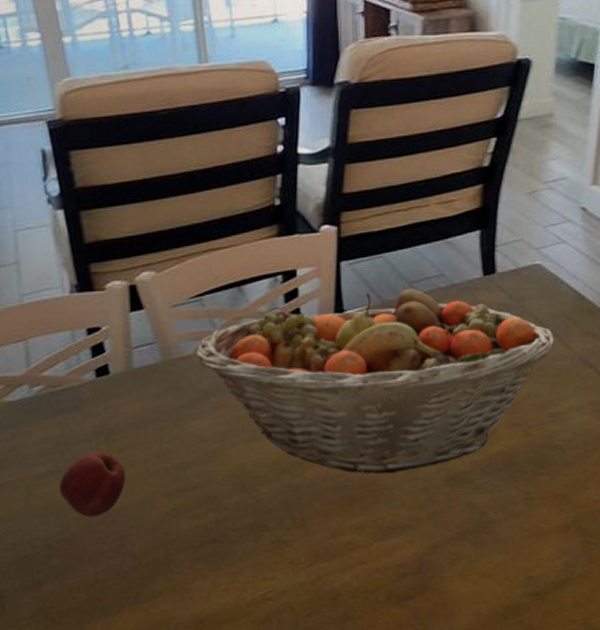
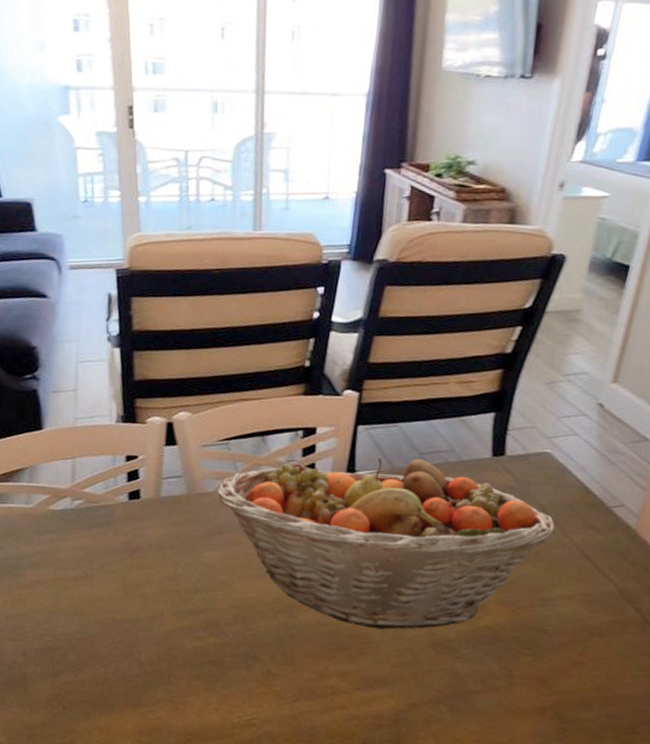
apple: present [59,451,126,518] -> none [85,565,143,623]

